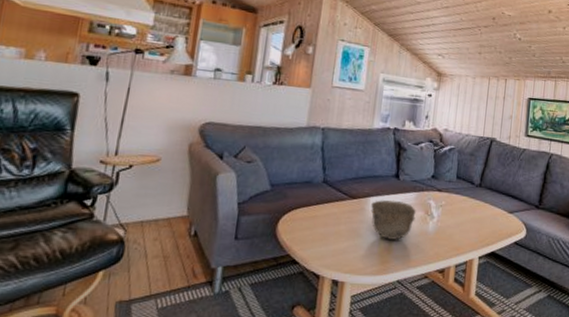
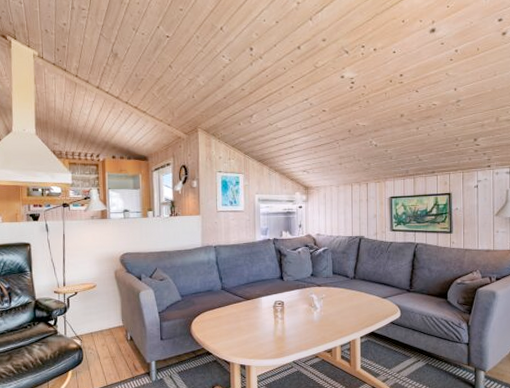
bowl: present [370,200,416,240] -> none [263,297,301,330]

